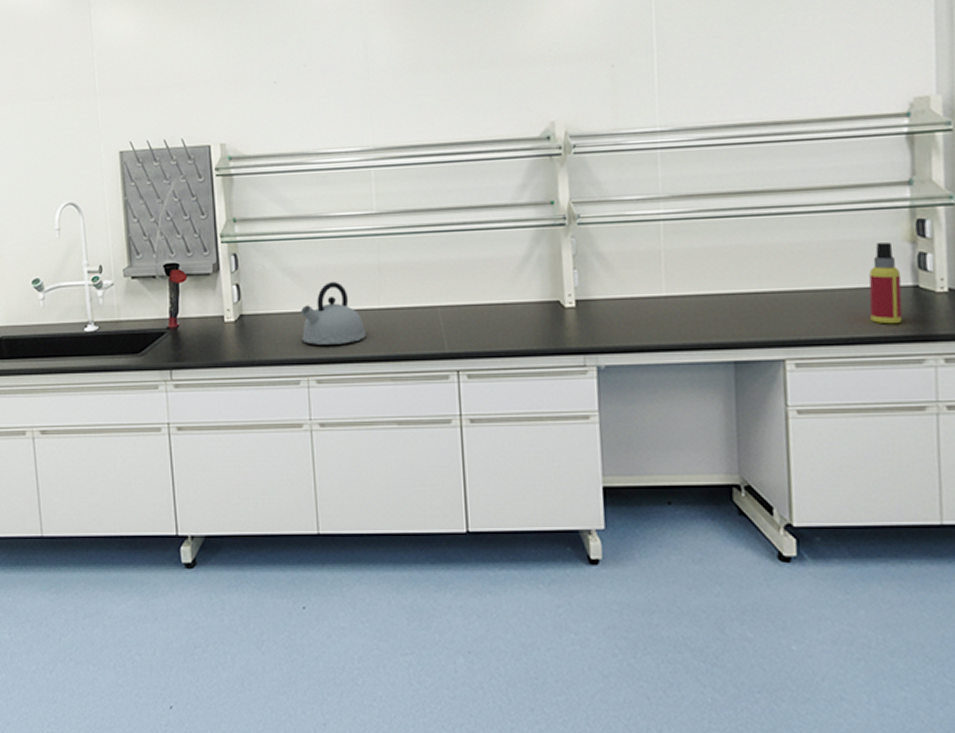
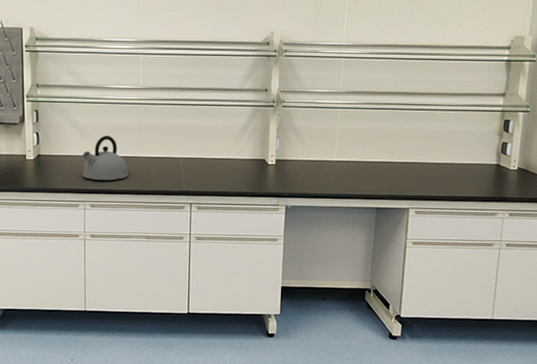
spray bottle: present [869,241,903,325] -> none [467,133,490,189]

